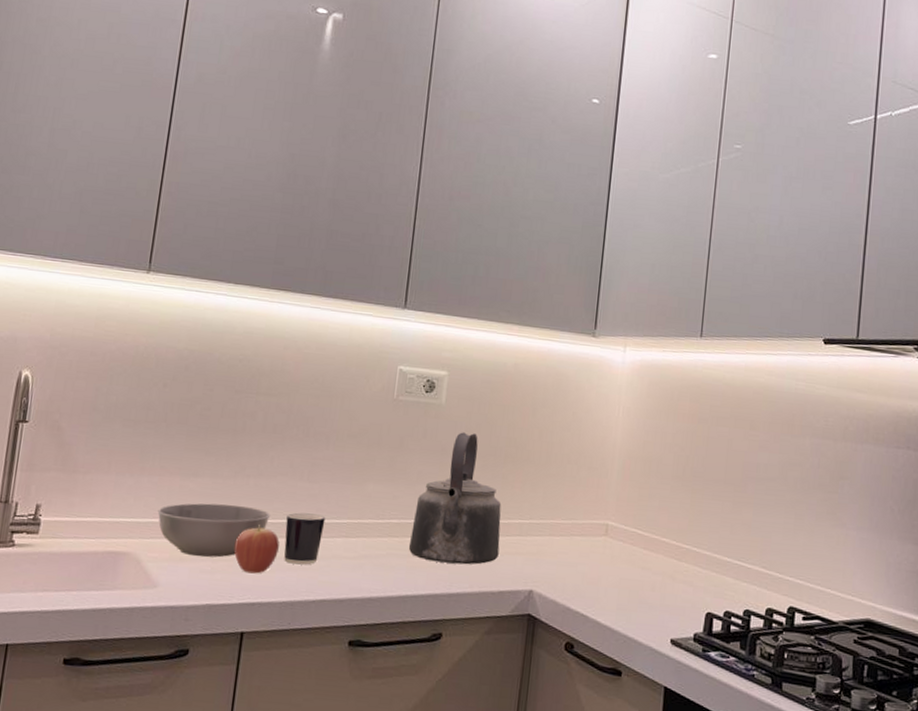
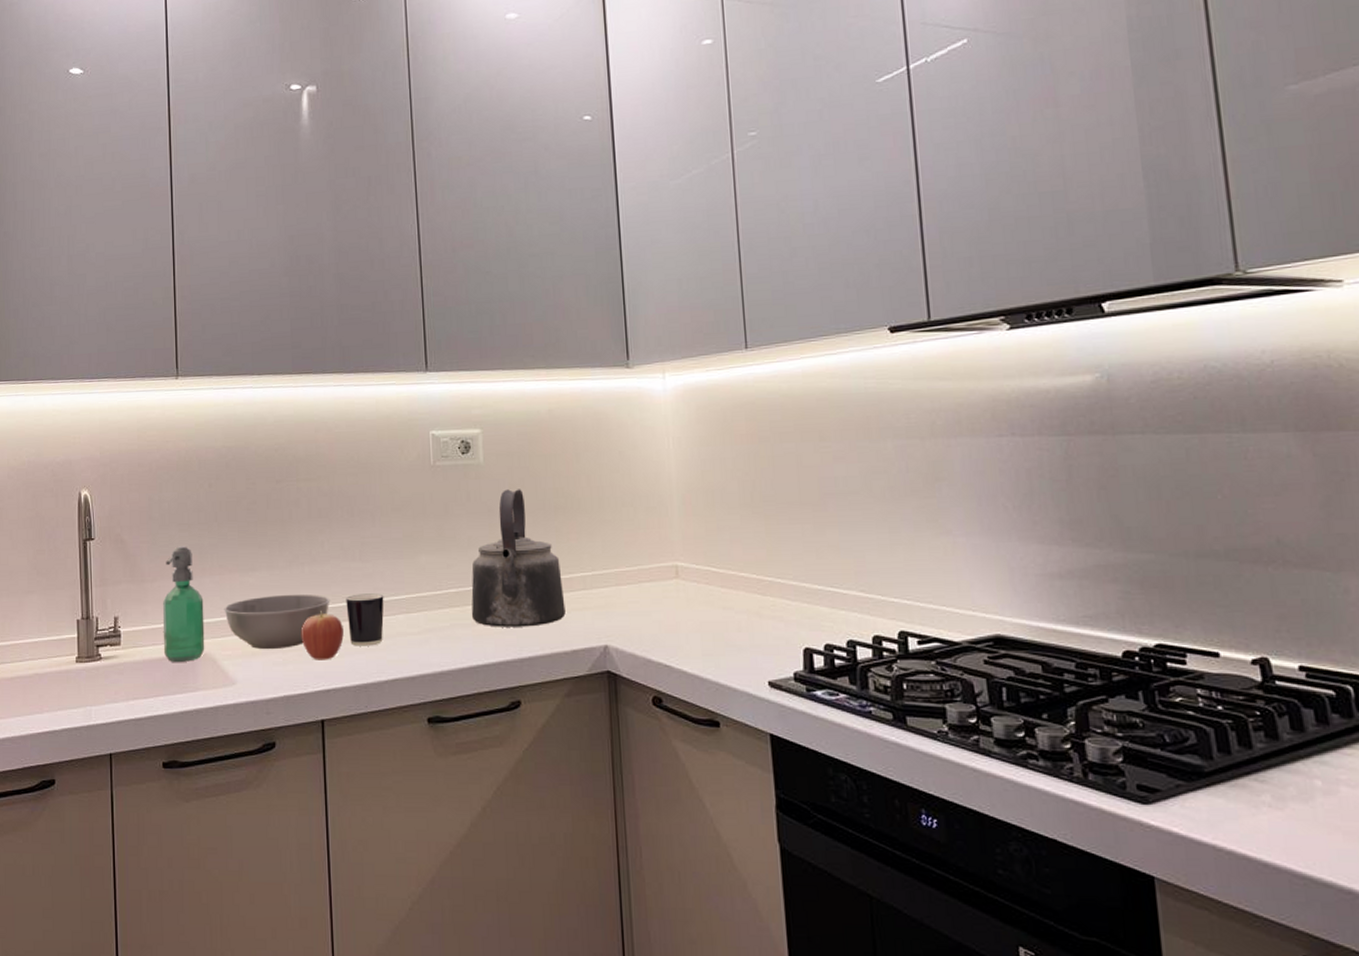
soap dispenser: none [84,441,138,559] -> present [162,546,205,662]

